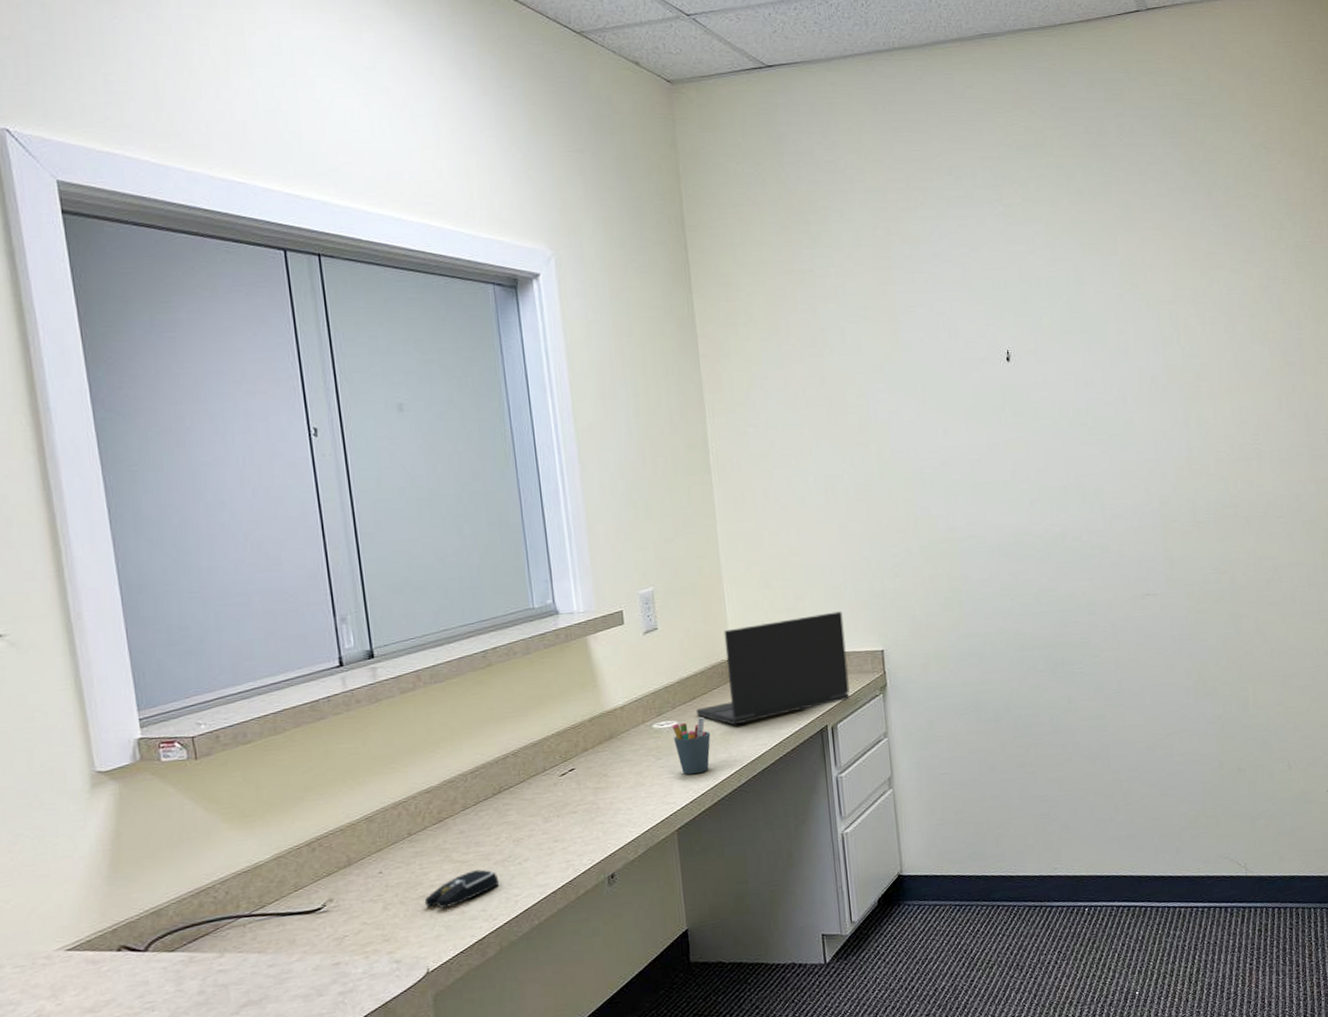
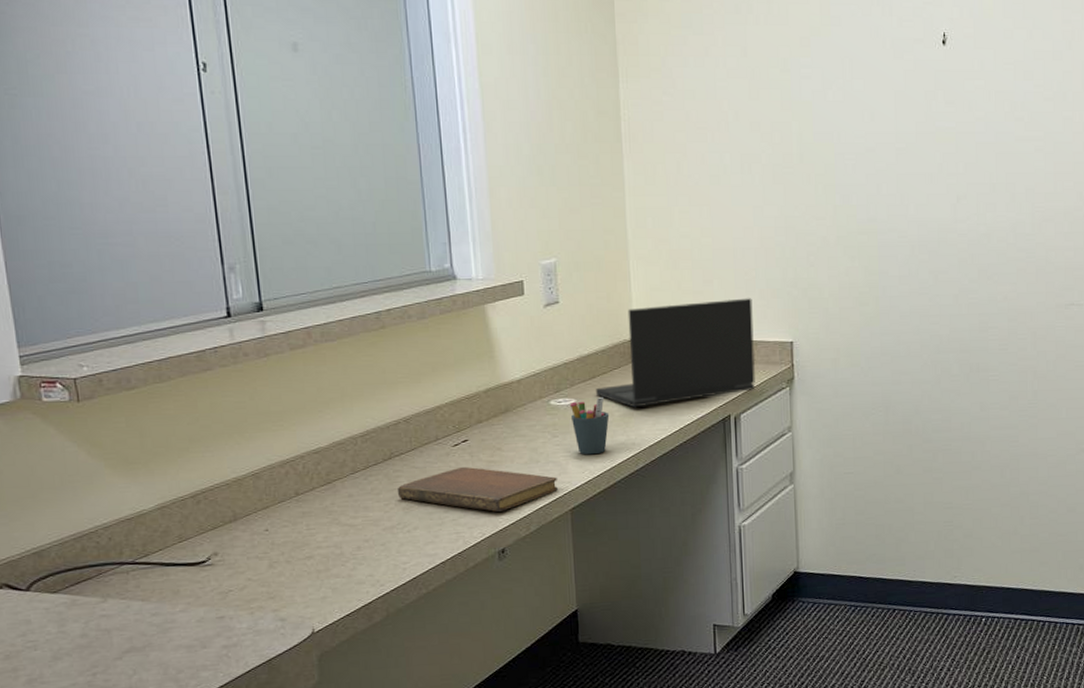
computer mouse: present [424,869,500,908] -> none [310,534,388,570]
notebook: none [508,795,664,838] -> present [398,466,558,512]

